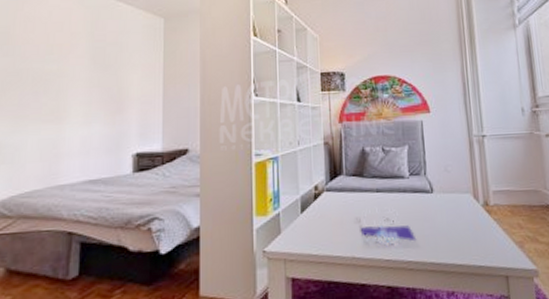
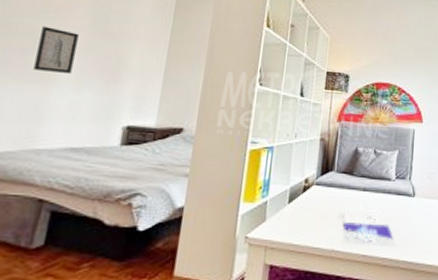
wall art: none [47,68,81,111] -> present [33,26,79,75]

